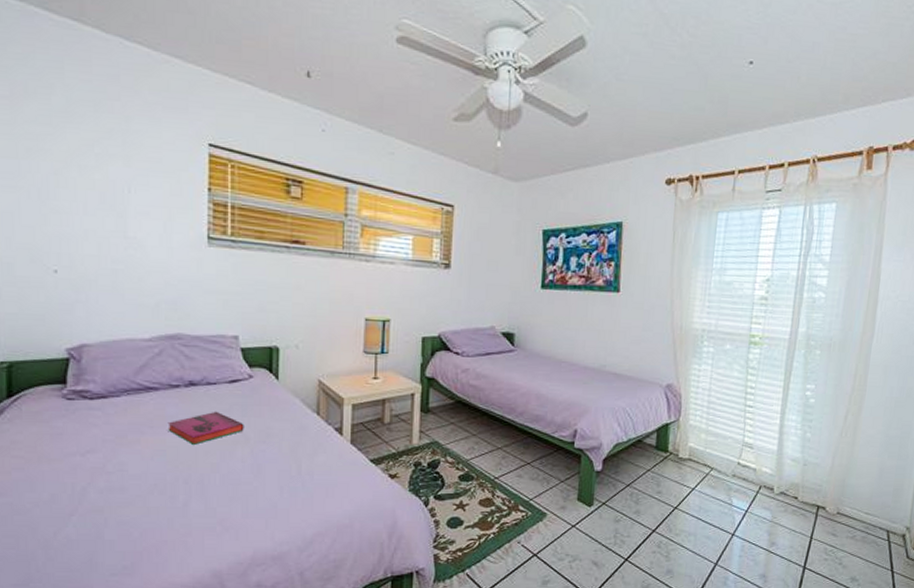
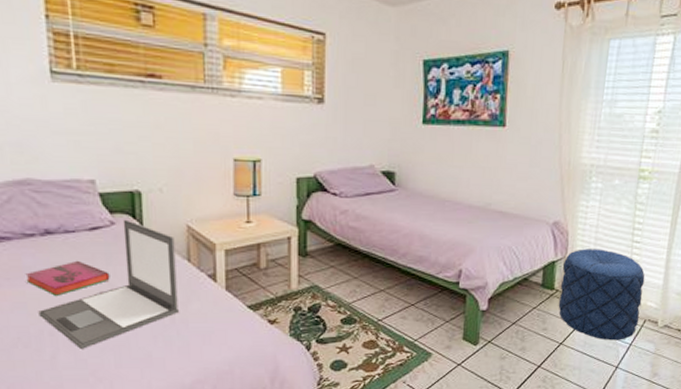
laptop: none [176,373,307,498] -> present [38,219,180,349]
pouf: none [672,412,759,507] -> present [558,249,645,341]

